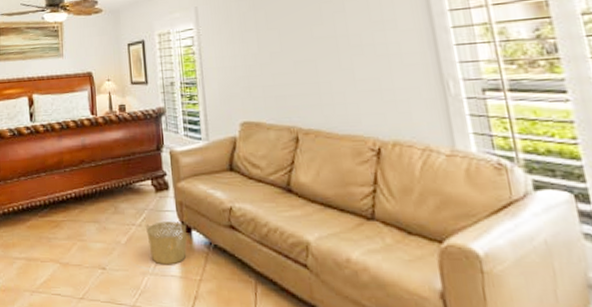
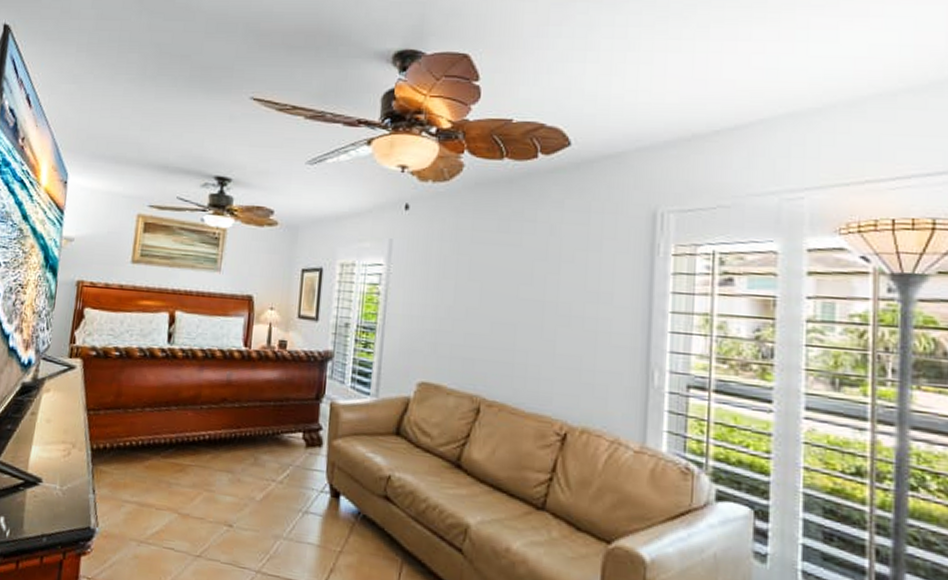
basket: present [146,221,187,265] -> none [287,481,336,532]

